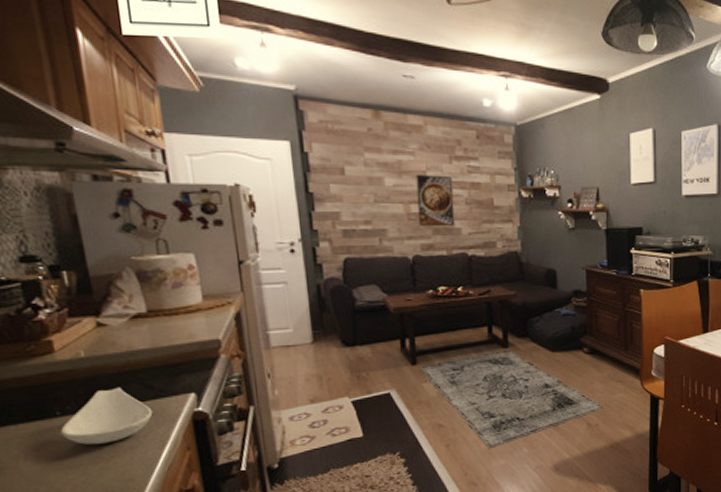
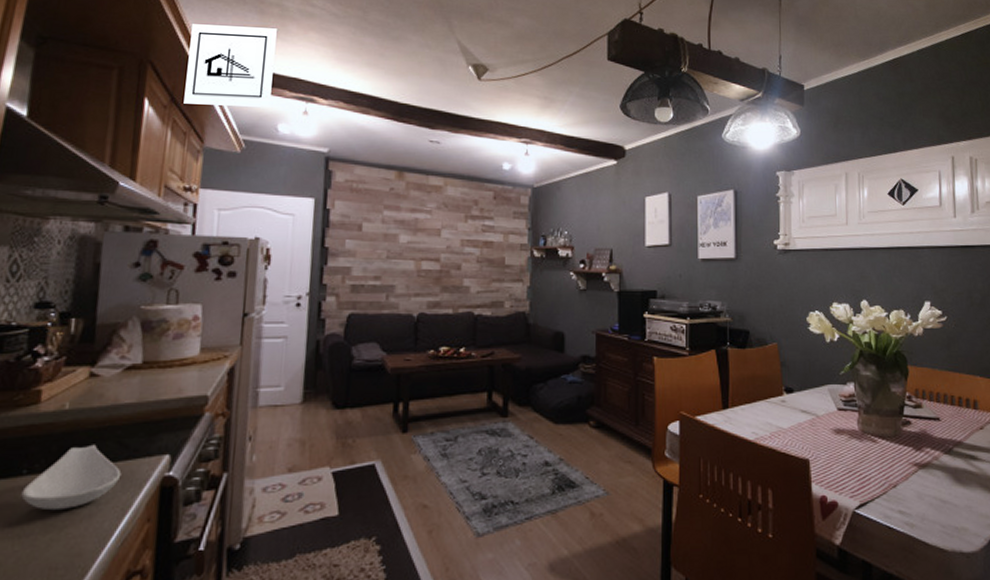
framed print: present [416,174,455,227] -> none [428,231,466,285]

